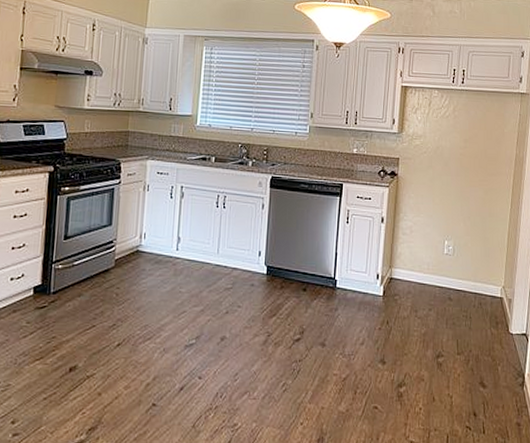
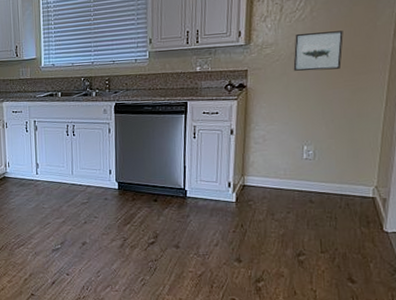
wall art: none [438,129,479,168] -> present [293,30,343,71]

